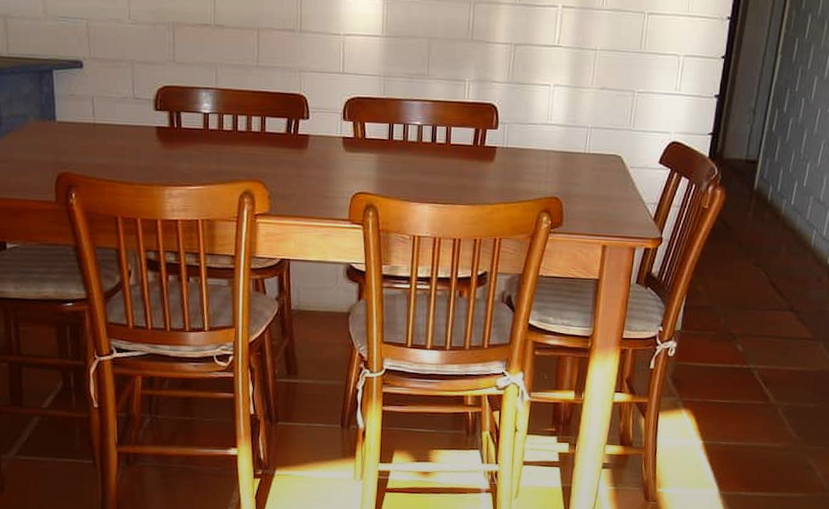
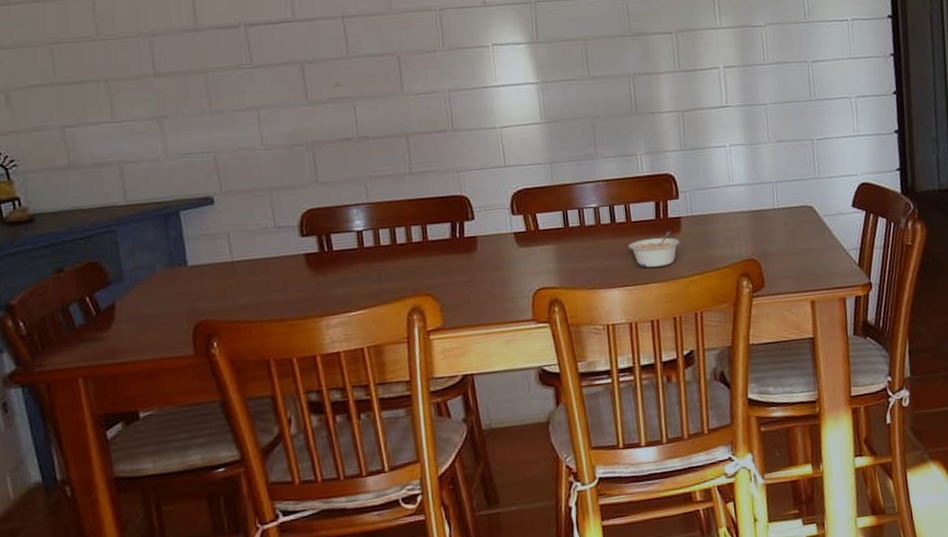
legume: none [444,158,492,191] -> present [629,231,680,268]

